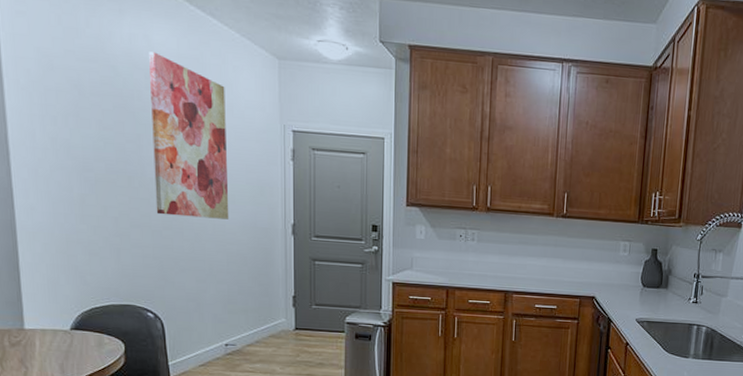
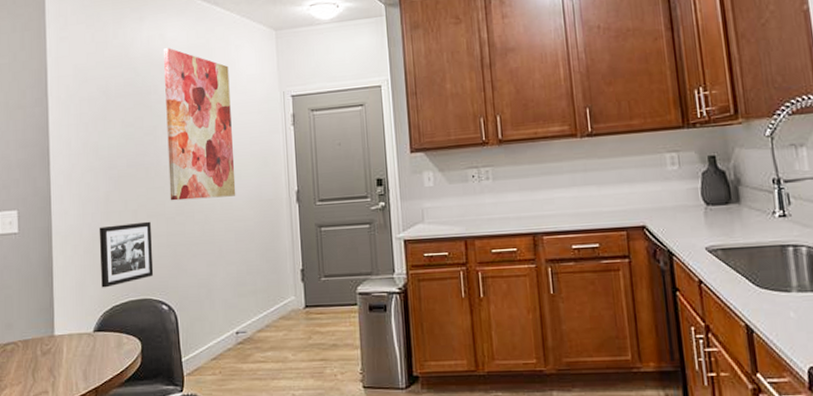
picture frame: none [73,229,138,290] -> present [99,221,154,288]

